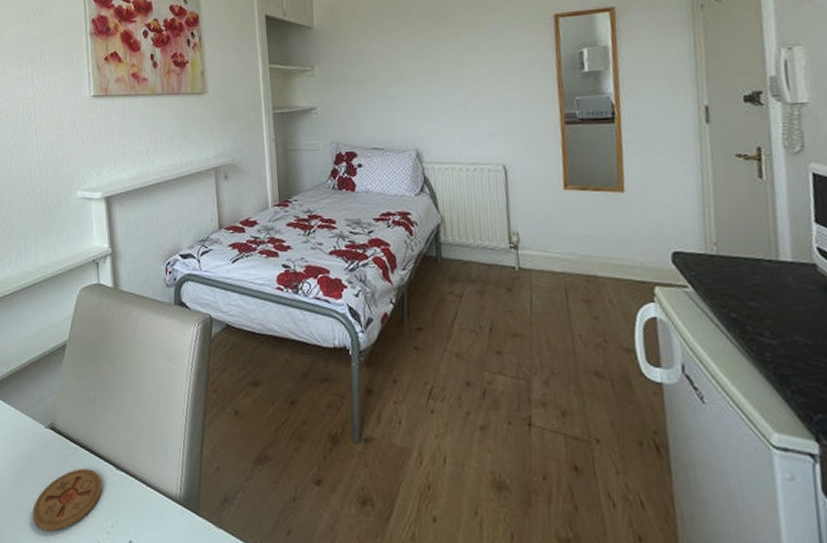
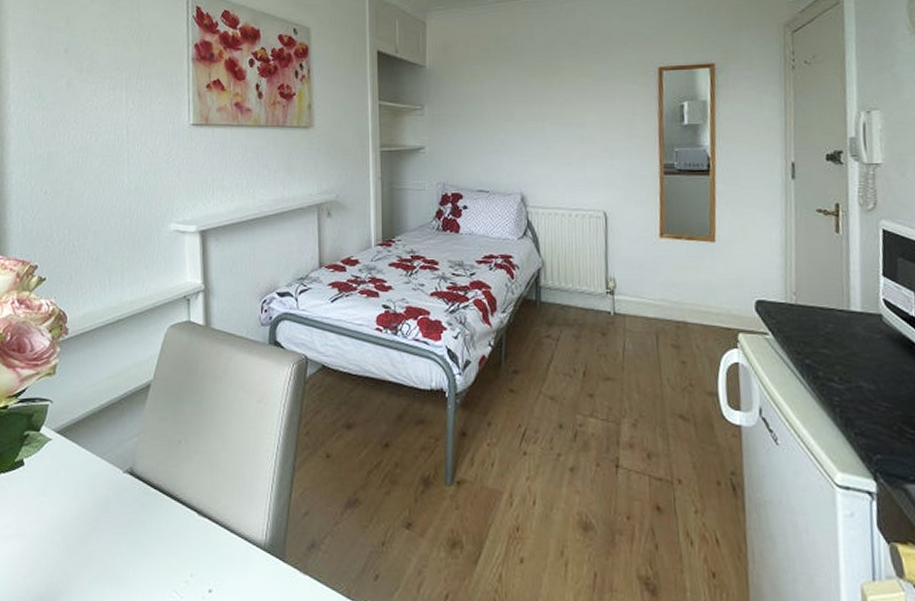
coaster: present [33,469,103,531] -> none [105,515,183,582]

